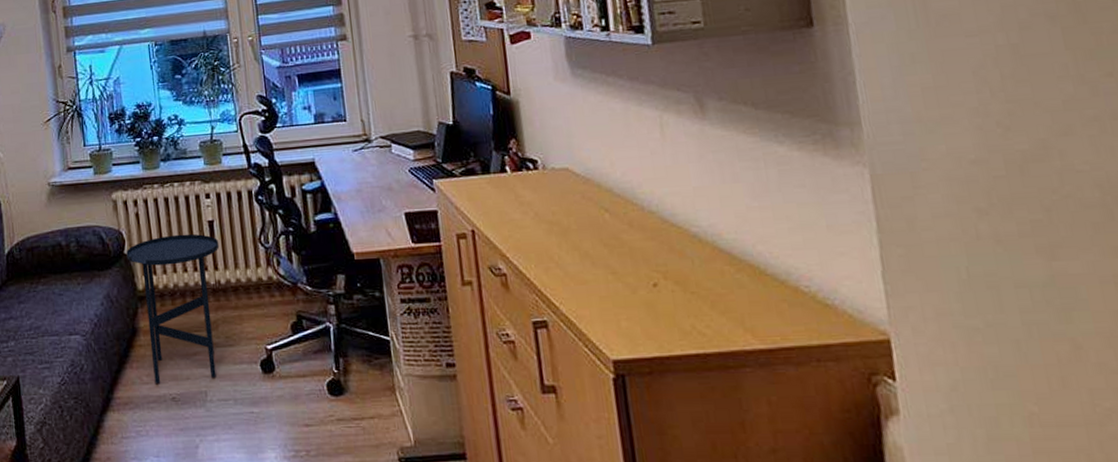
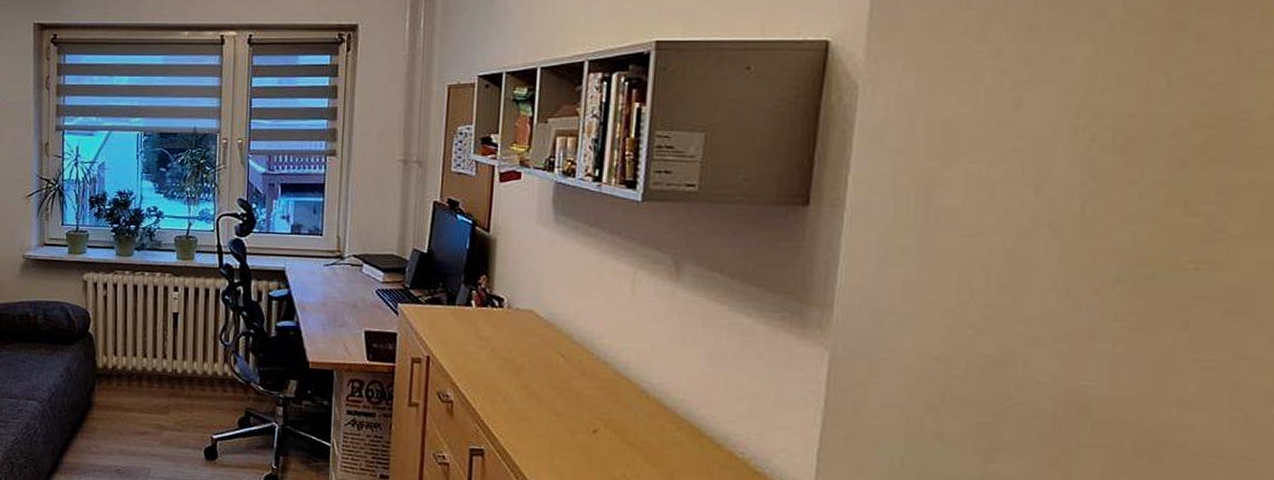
side table: present [126,234,219,384] -> none [90,321,181,457]

